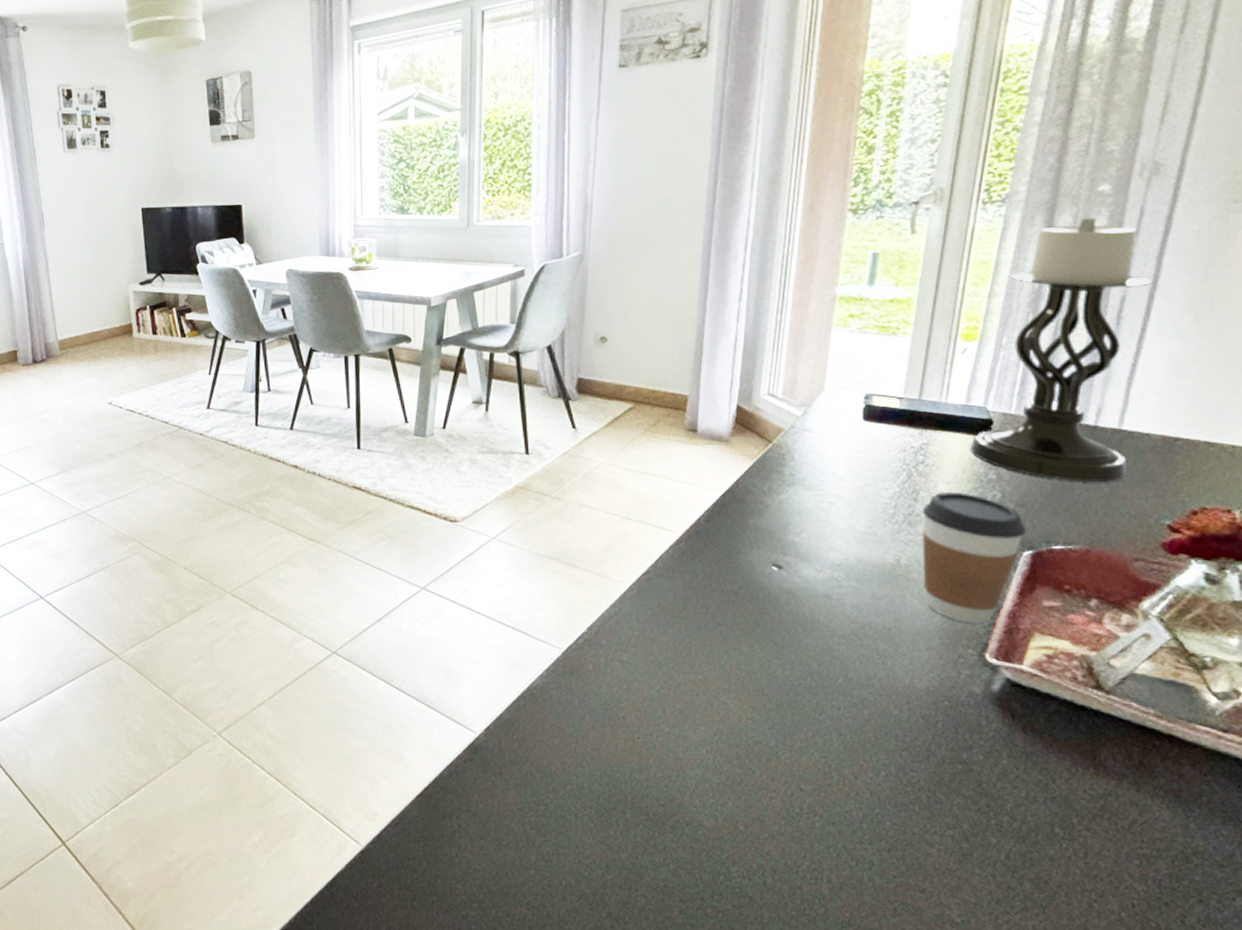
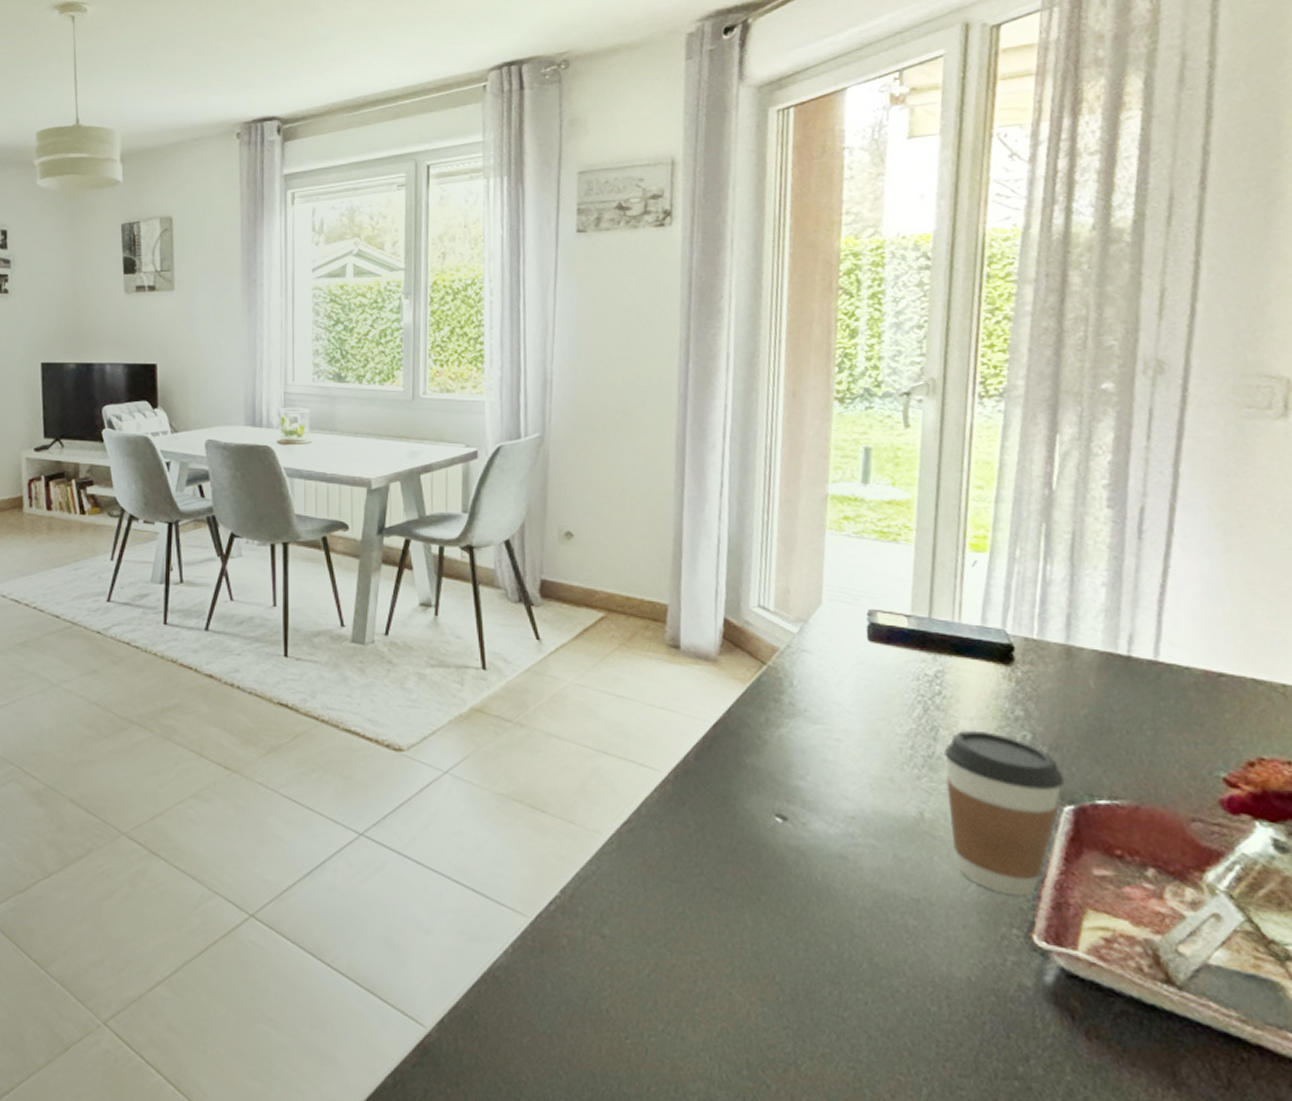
candle holder: present [970,218,1152,483] -> none [991,418,1171,725]

